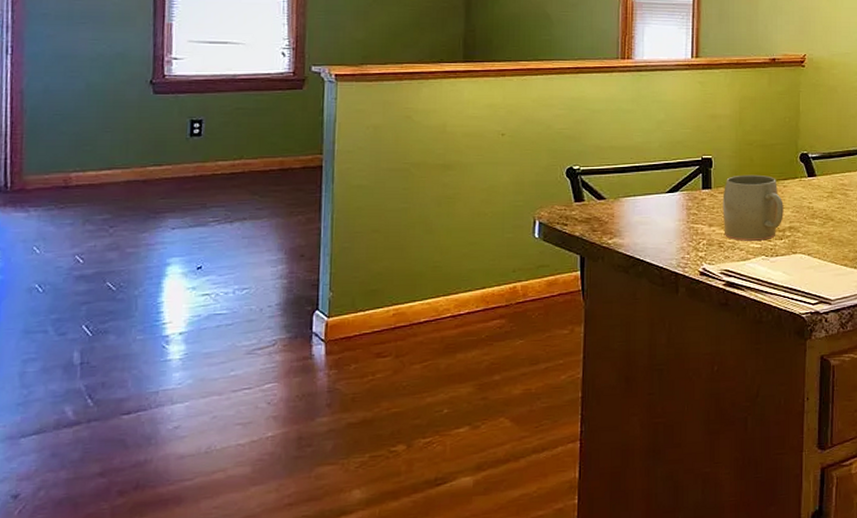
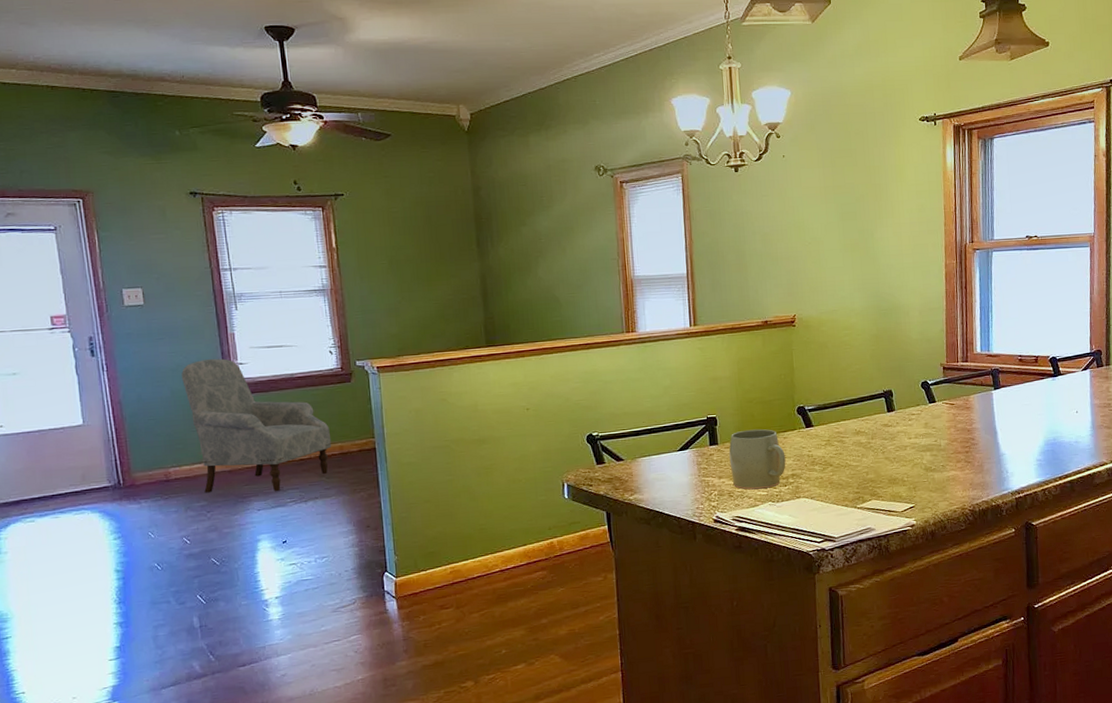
armchair: none [102,50,272,208] -> present [182,358,332,493]

